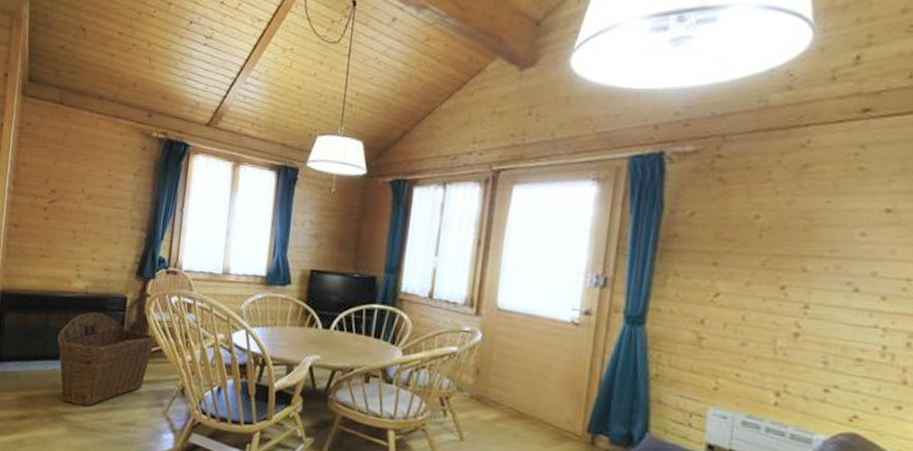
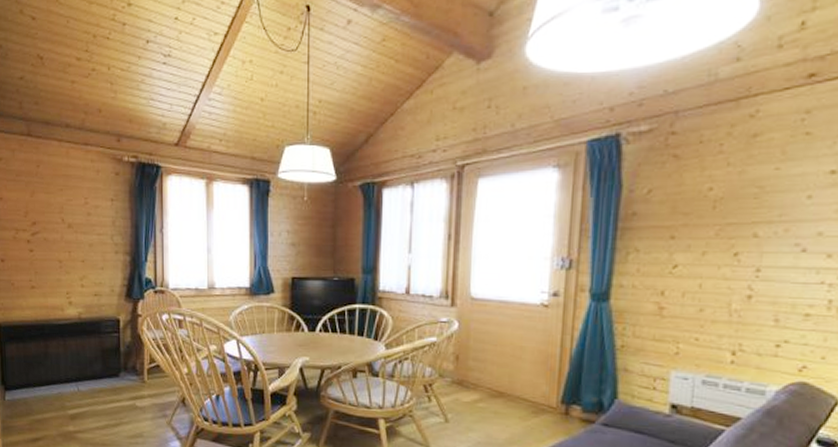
wicker basket: present [57,312,156,406] -> none [58,336,152,424]

